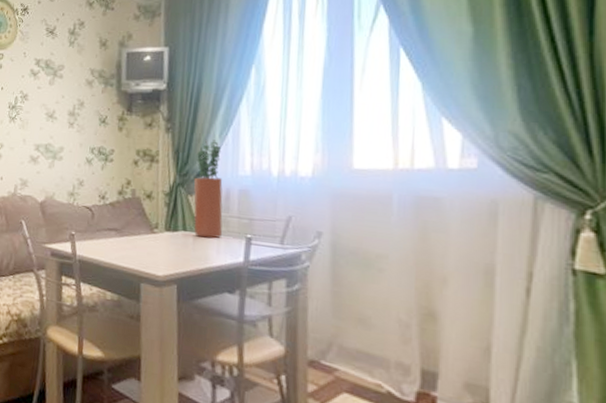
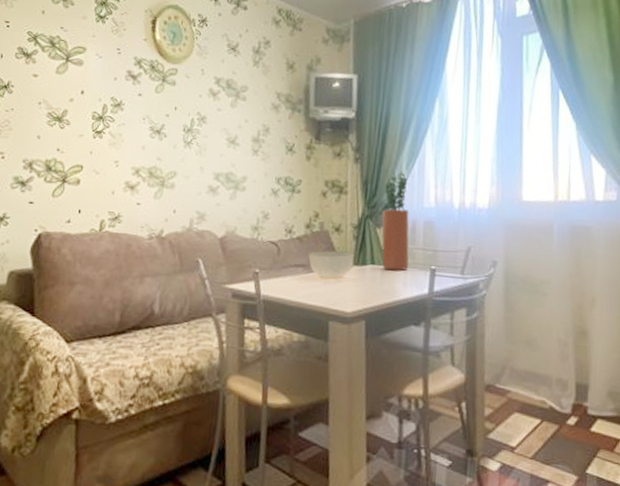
bowl: none [120,216,166,244] -> present [308,250,355,280]

